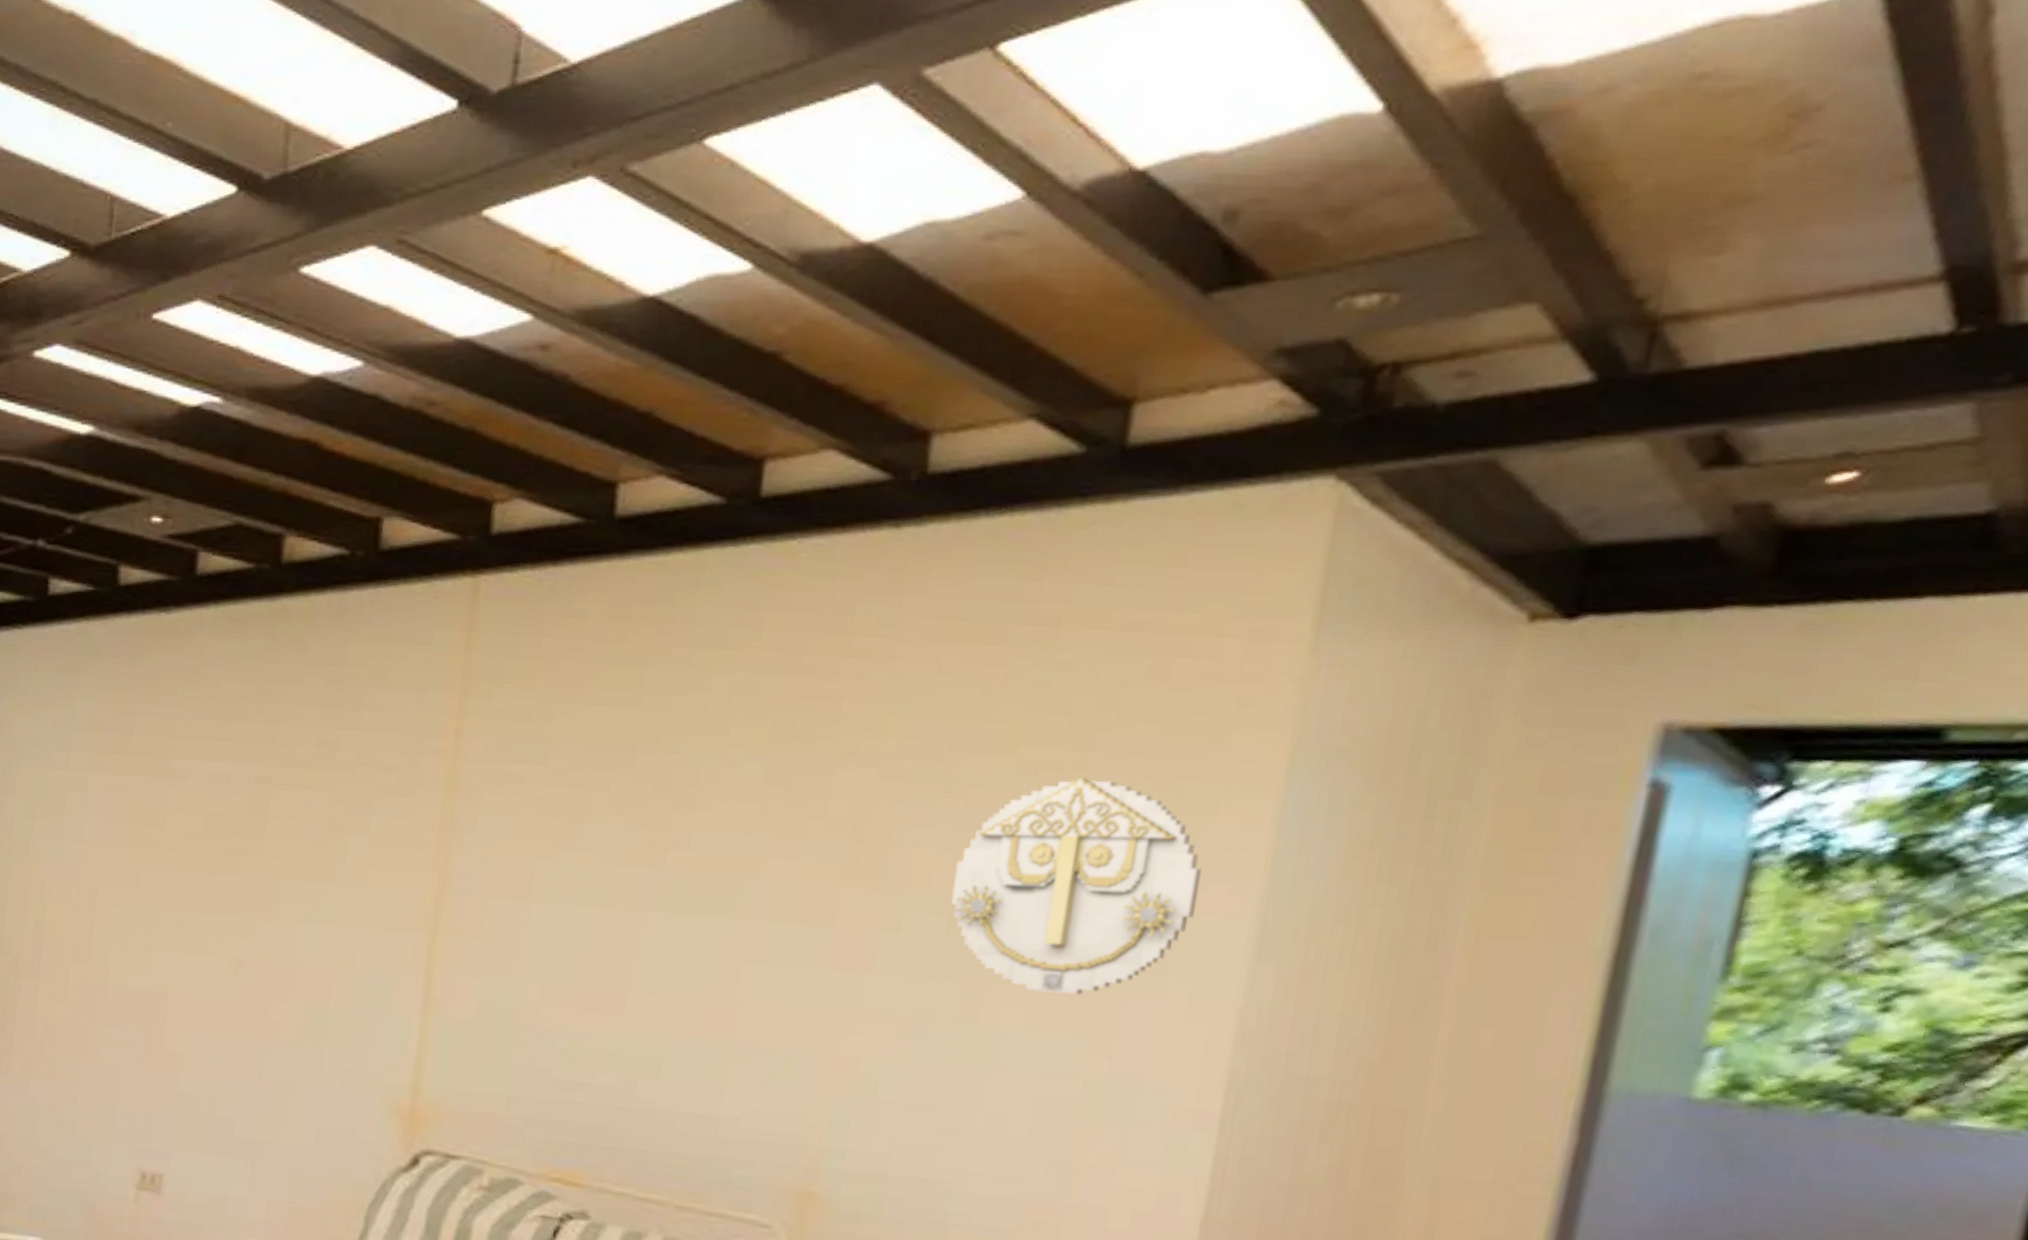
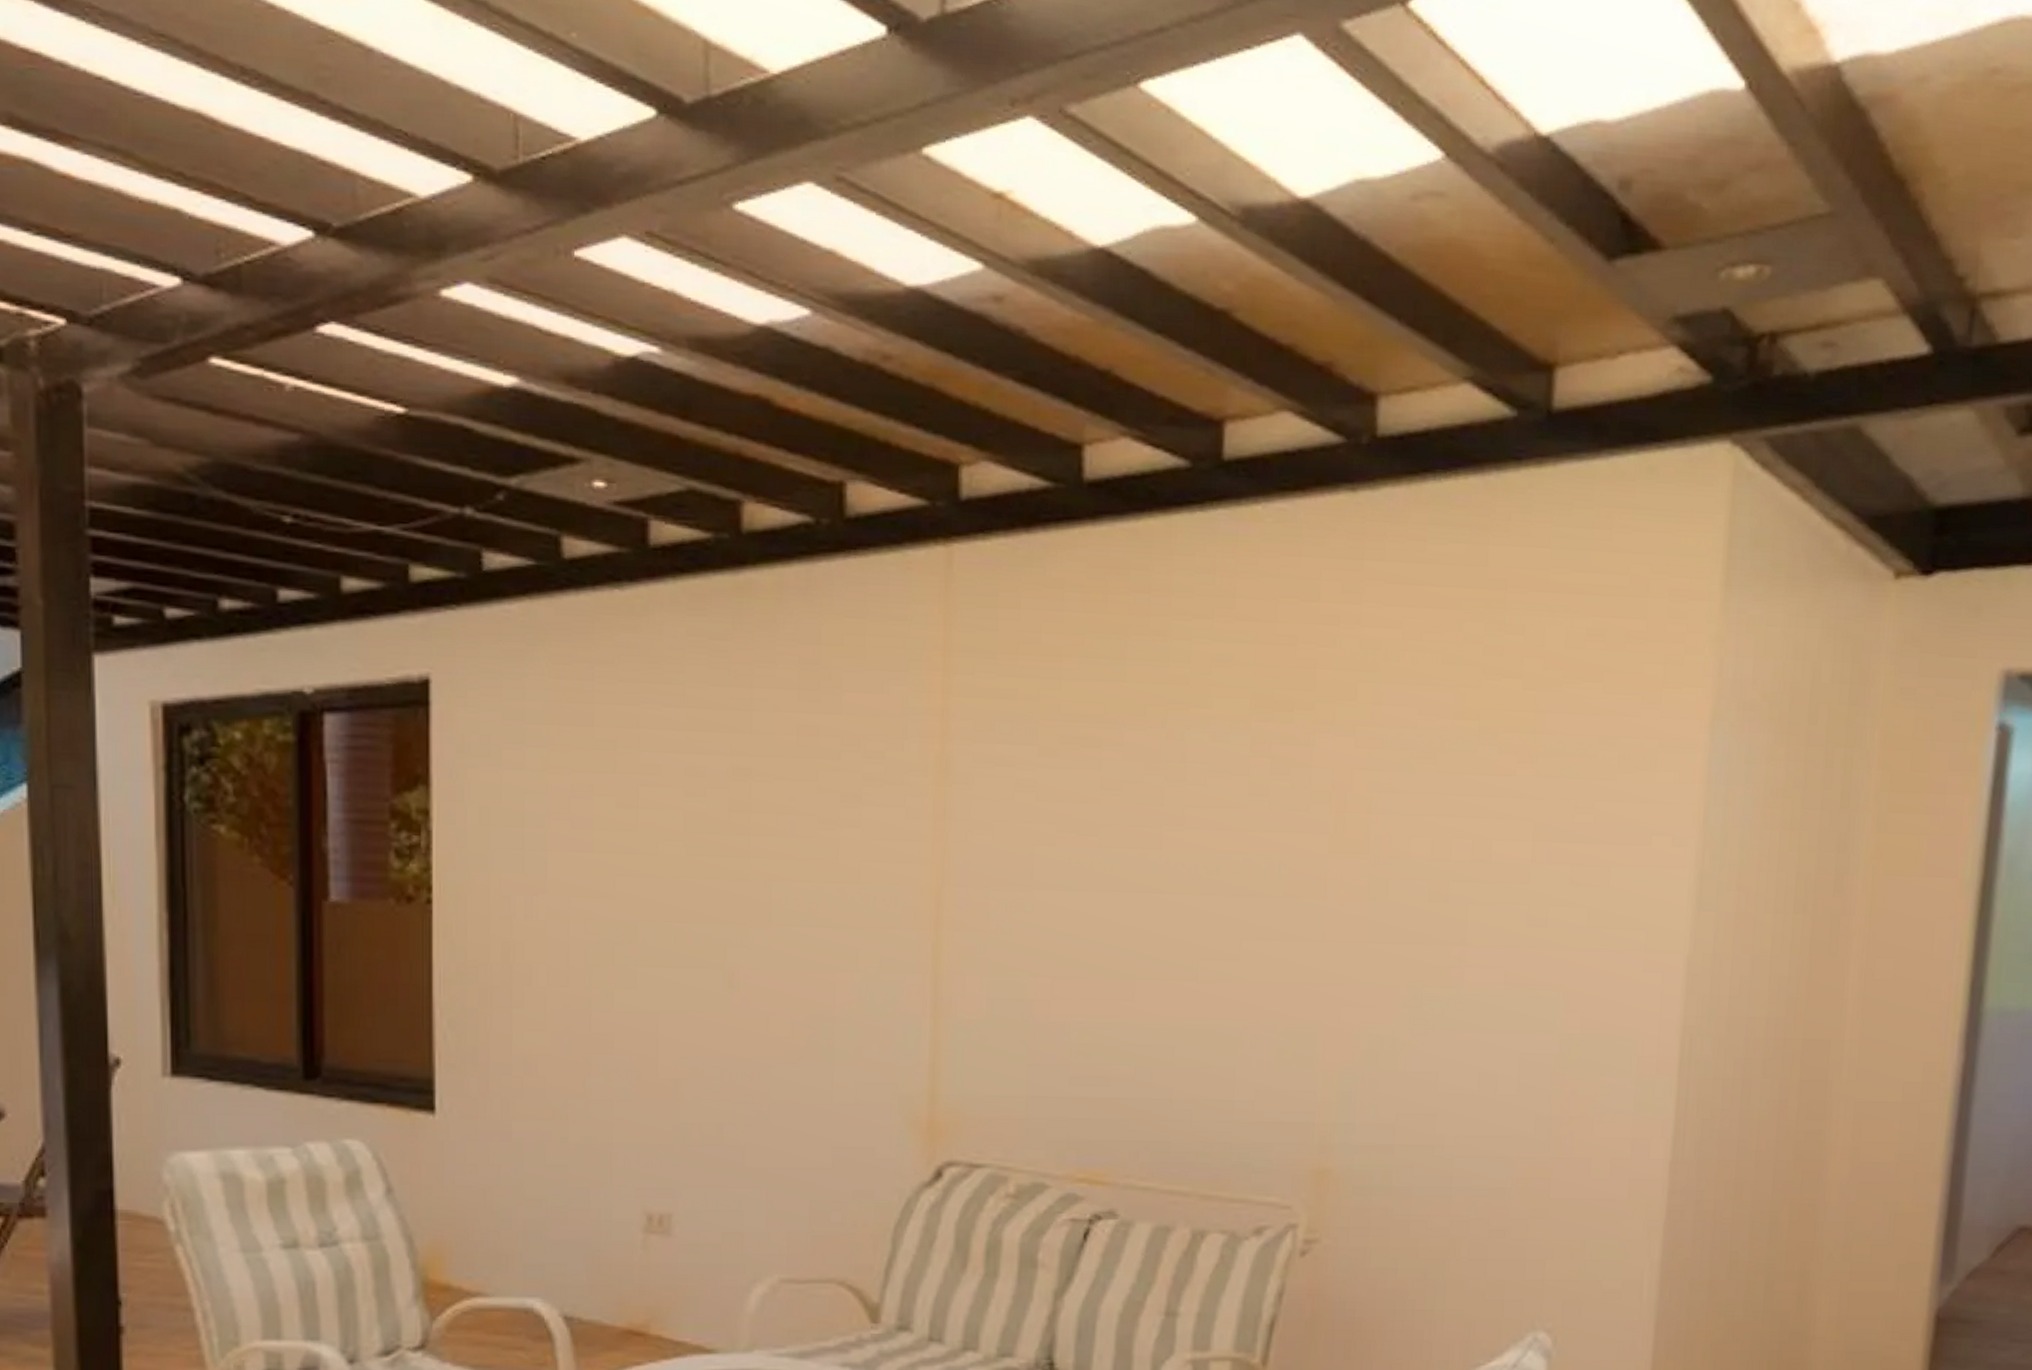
wall decoration: present [951,777,1202,995] -> none [1431,738,1647,953]

